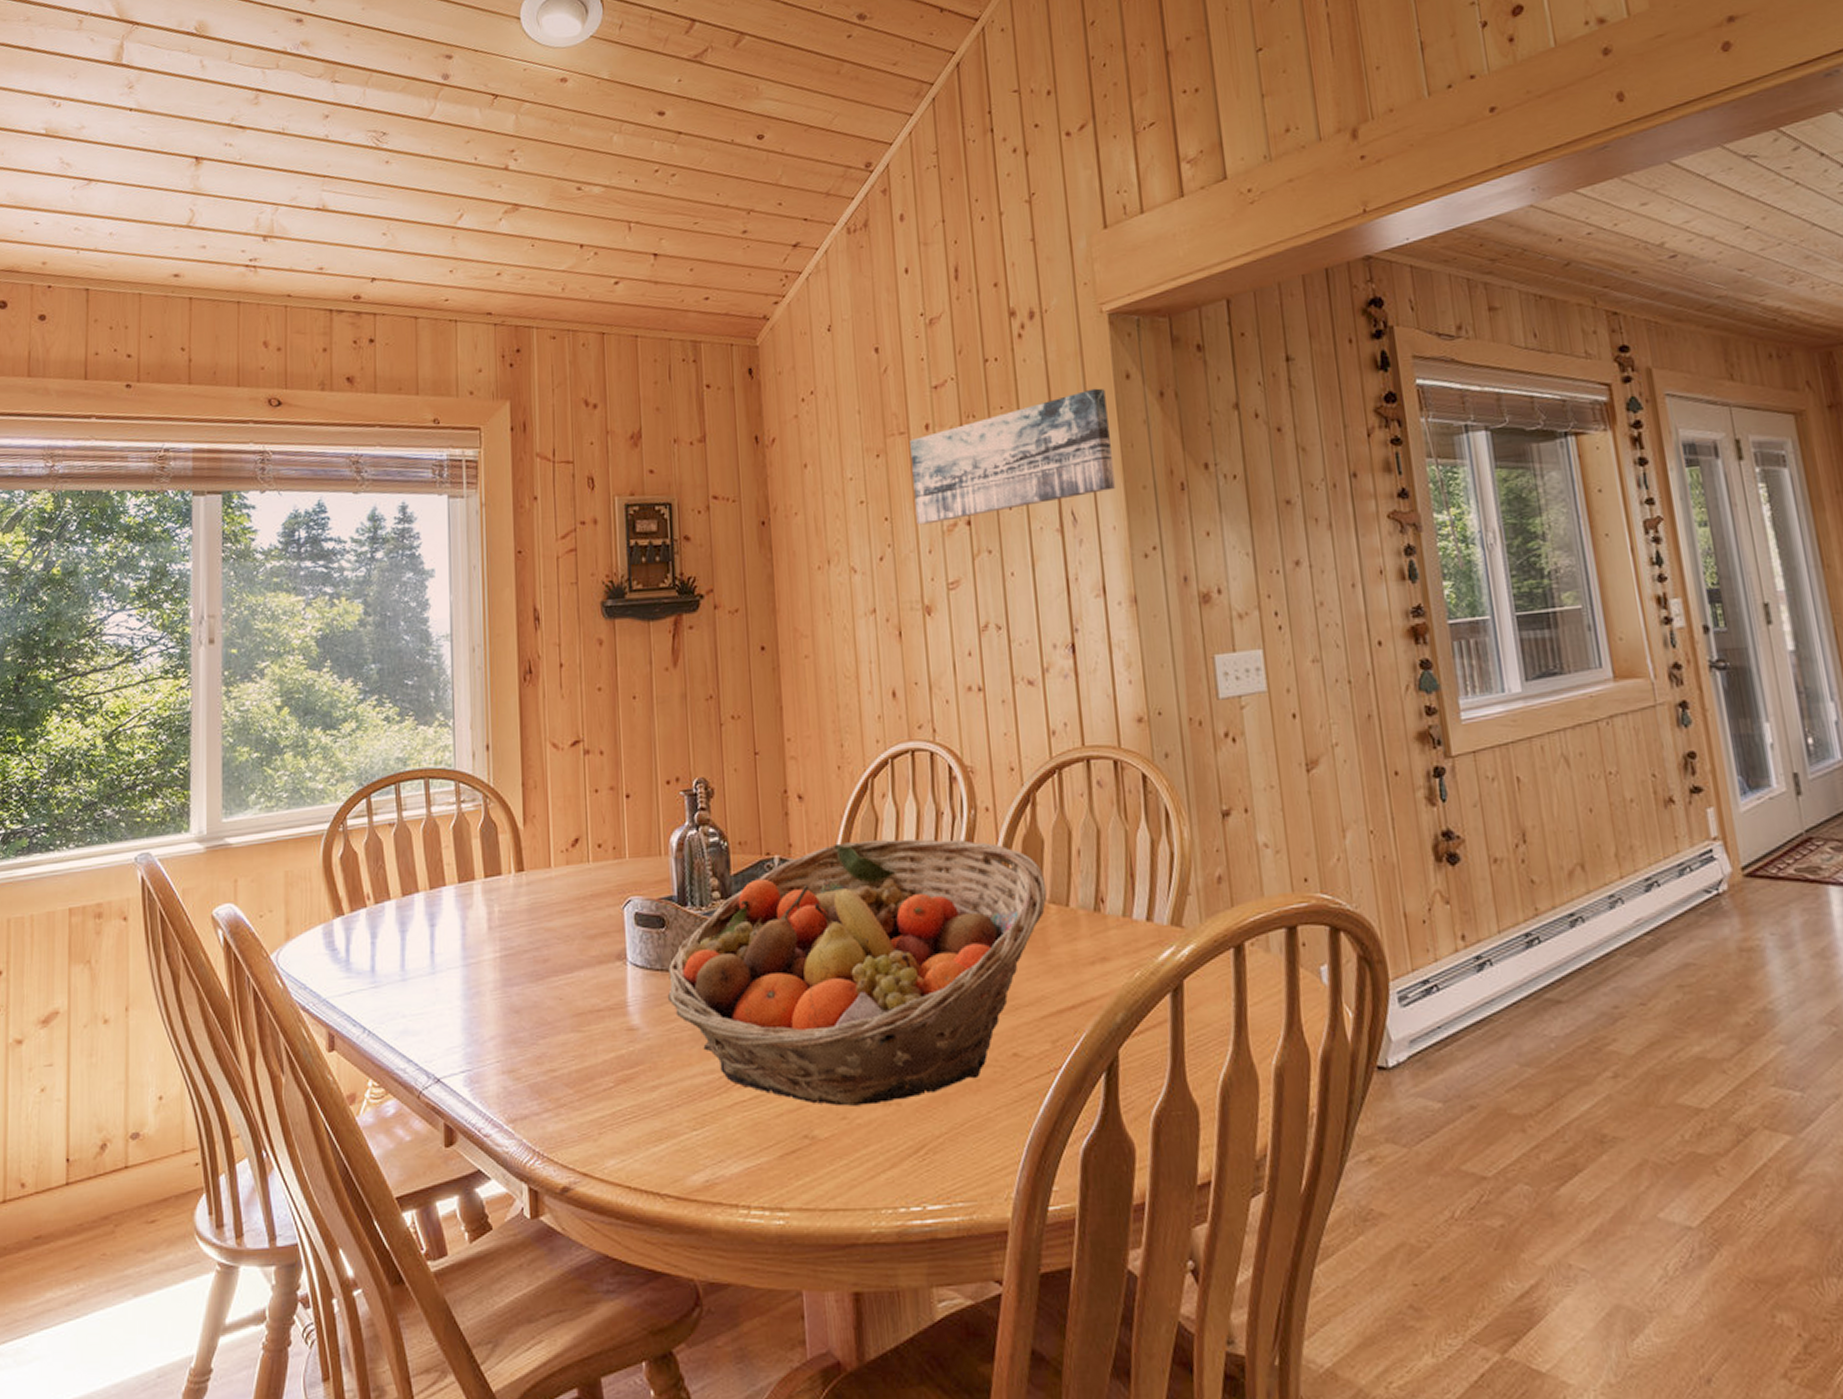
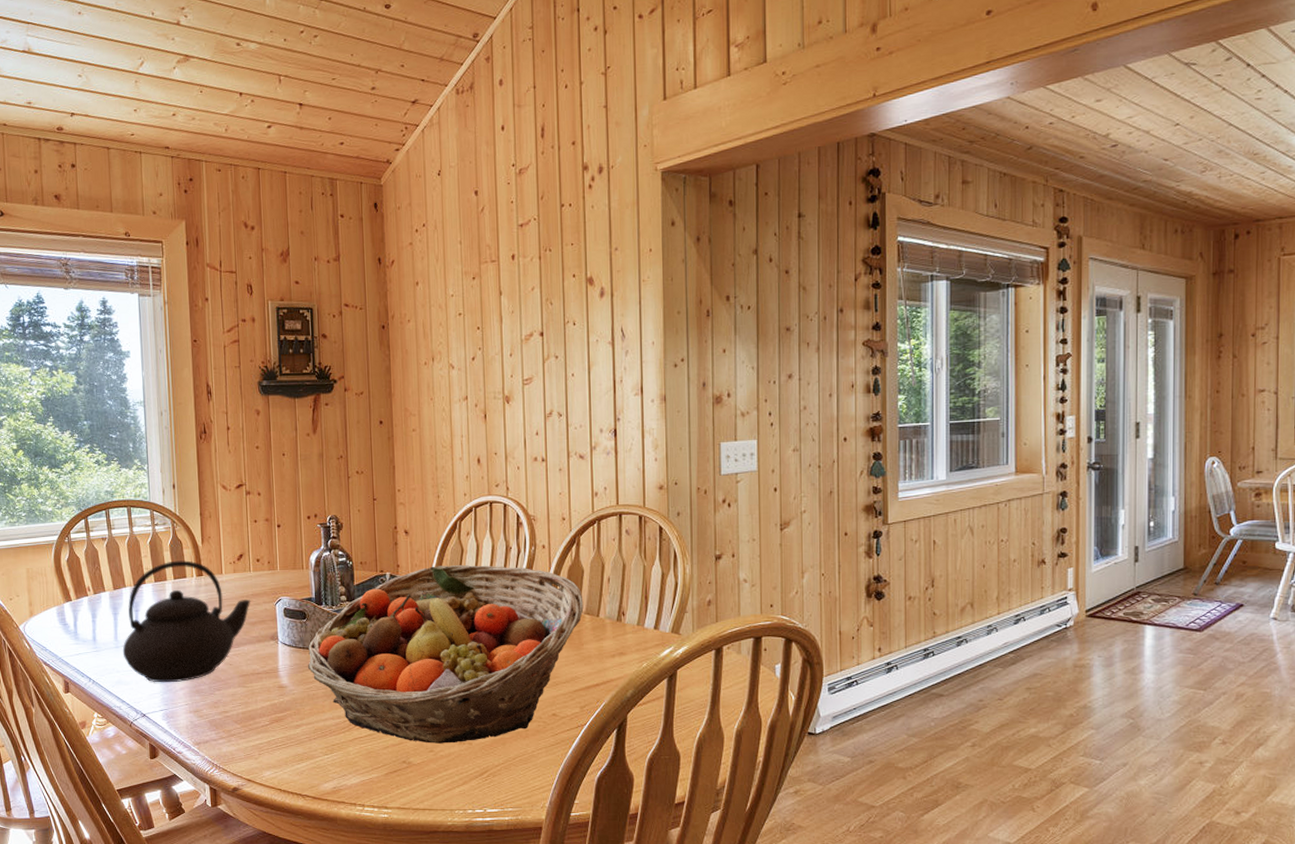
teapot: none [411,850,590,1031] -> present [122,560,251,683]
wall art: present [910,388,1117,525] -> none [499,232,657,334]

